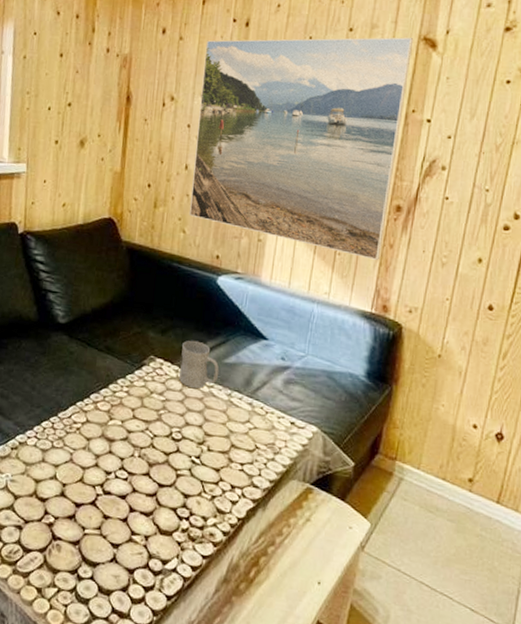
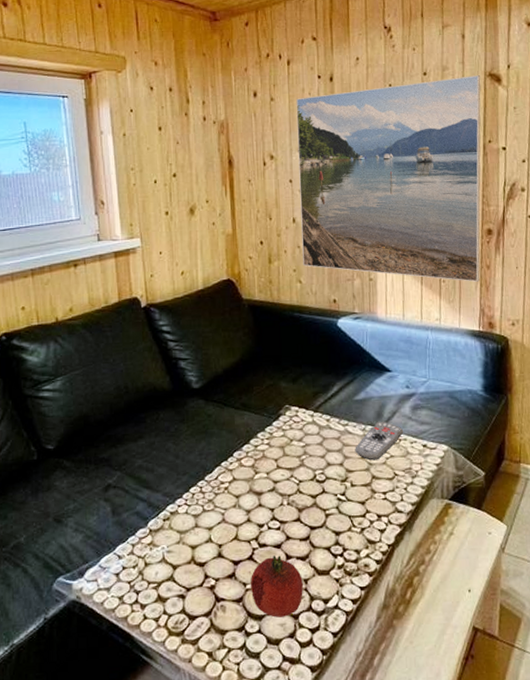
fruit: none [89,505,143,570] -> present [251,555,303,618]
mug: present [179,340,220,388] -> none [314,383,352,429]
remote control: none [217,389,272,429] -> present [355,421,404,461]

